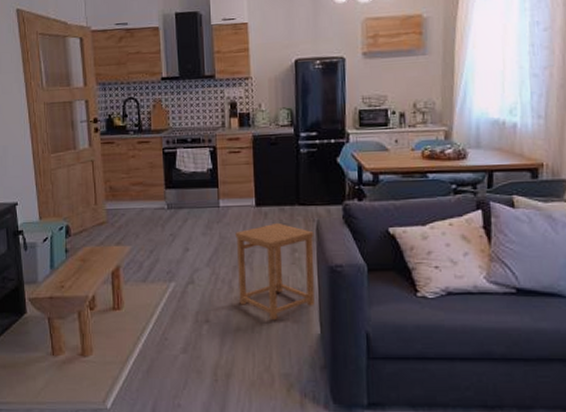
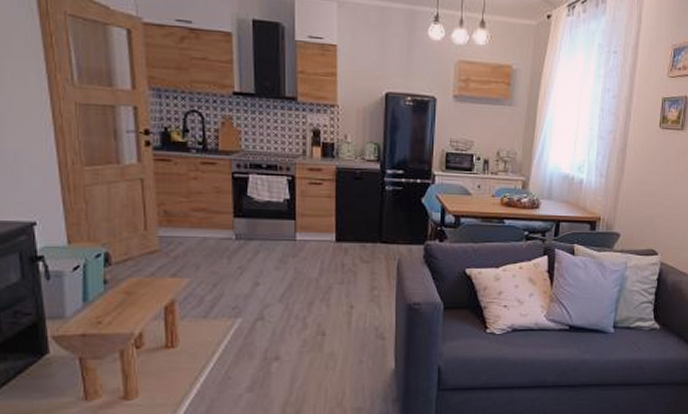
side table: present [235,222,315,321] -> none [312,259,395,357]

